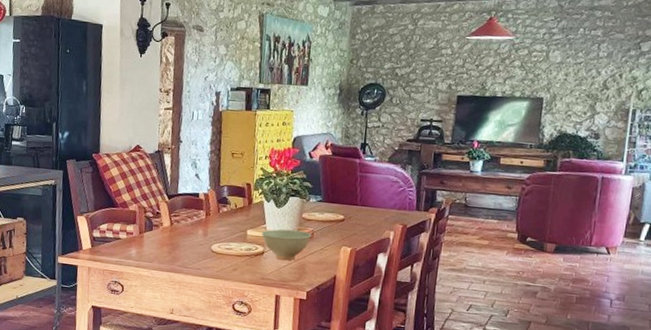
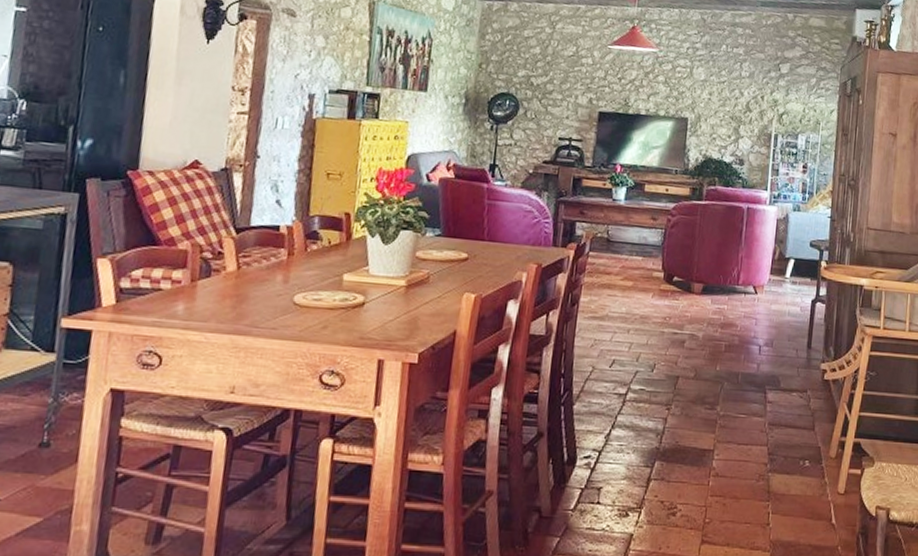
bowl: present [261,229,312,260] -> none [362,271,427,313]

